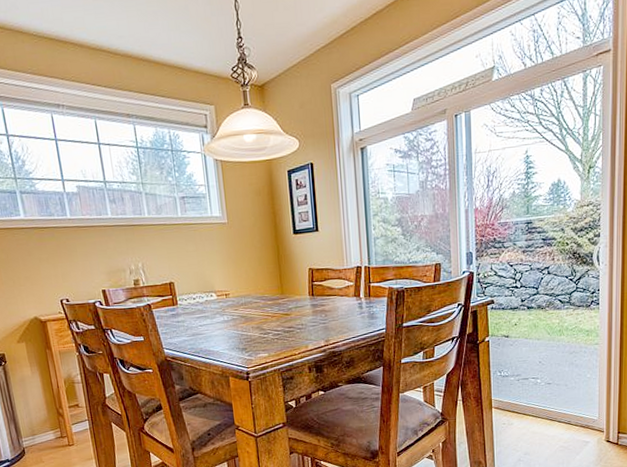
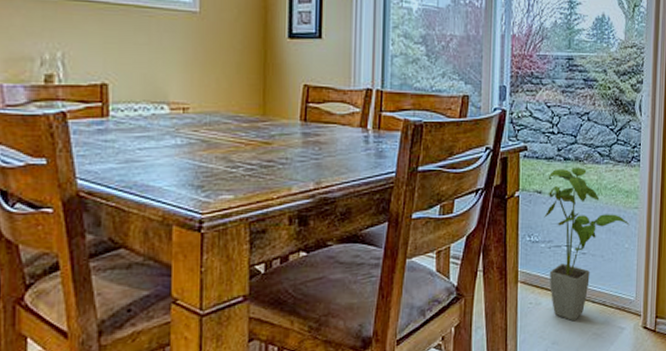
house plant: none [512,314,591,437] -> present [544,167,630,322]

